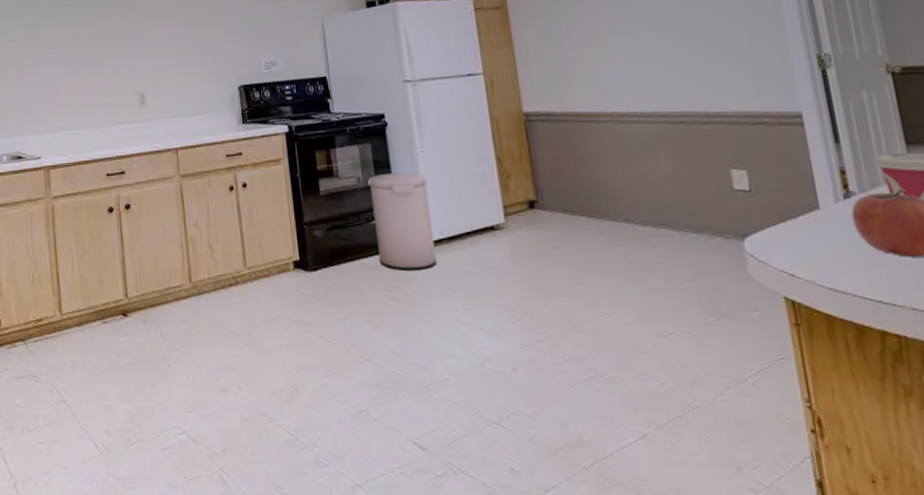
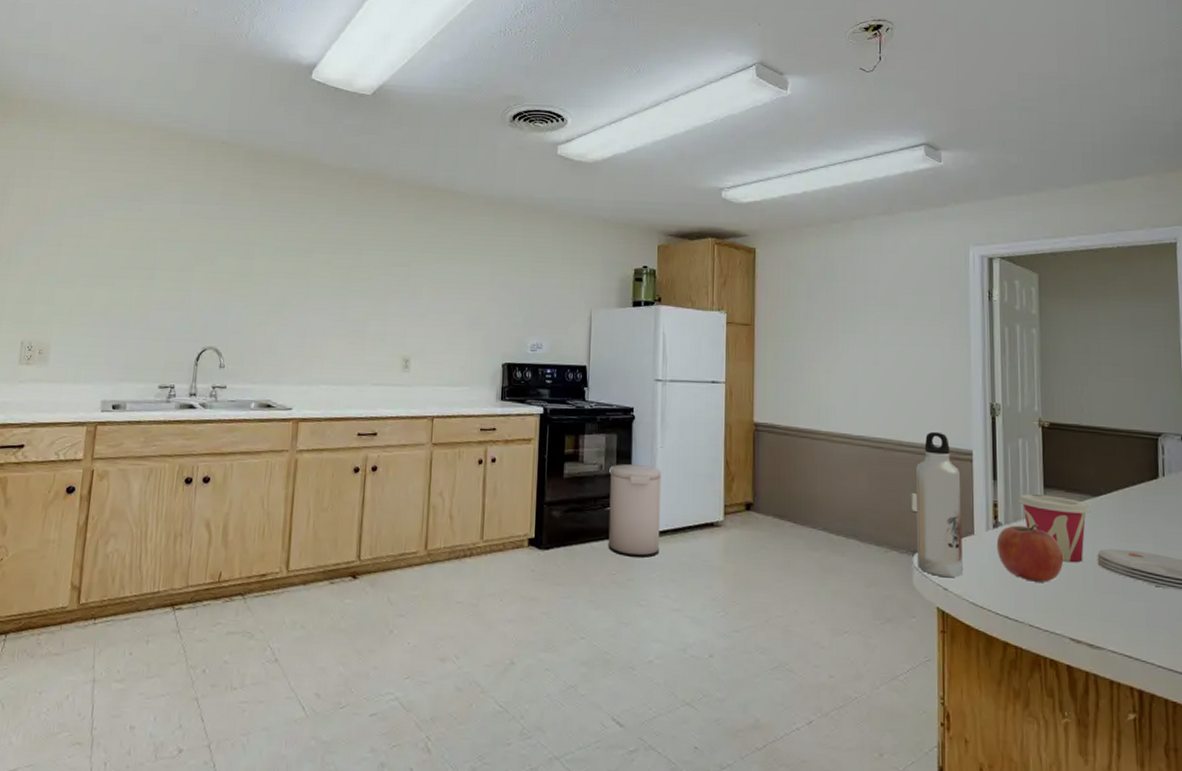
water bottle: none [730,95,813,262] -> present [915,431,963,578]

